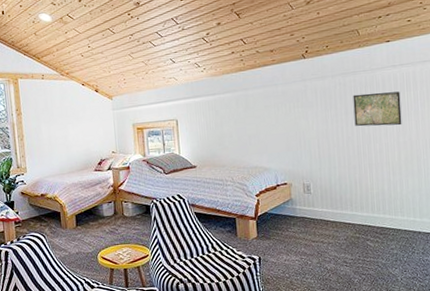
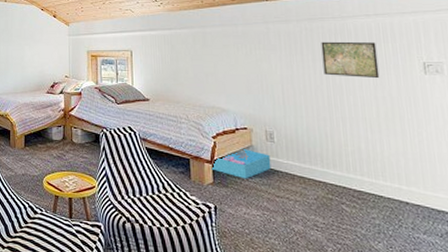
storage bin: none [254,202,308,230] -> present [210,148,271,179]

